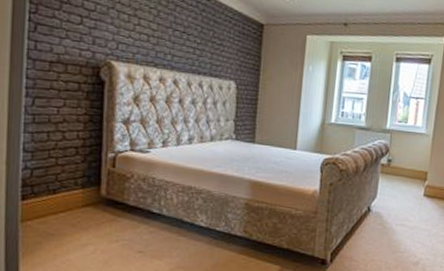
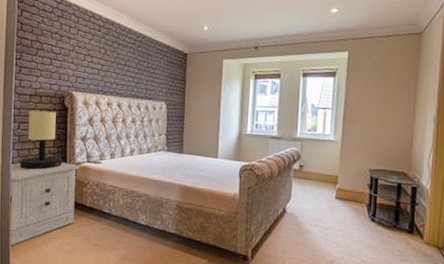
nightstand: none [18,149,120,258] -> present [9,161,79,247]
table lamp: none [34,82,97,160] -> present [19,111,63,170]

